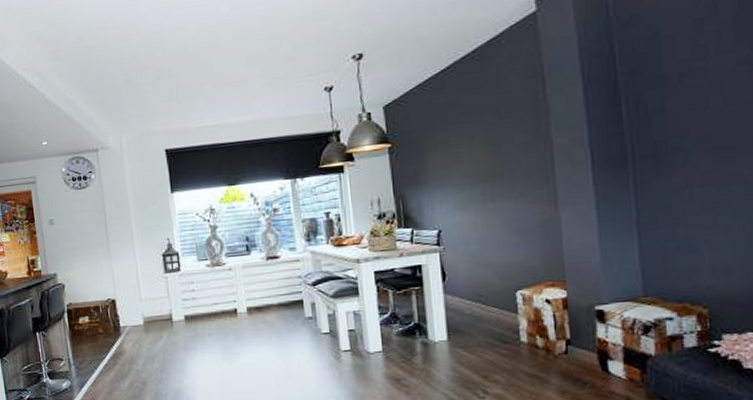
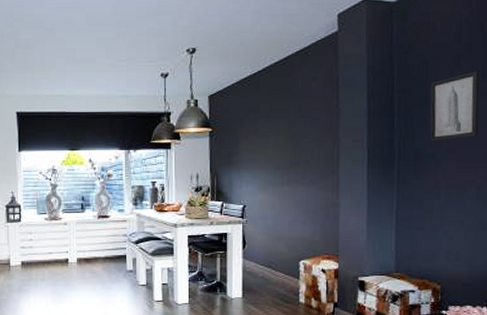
wall art: none [665,35,738,131] -> present [430,71,479,142]

